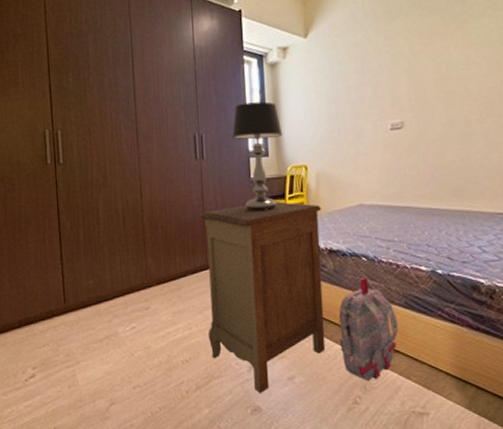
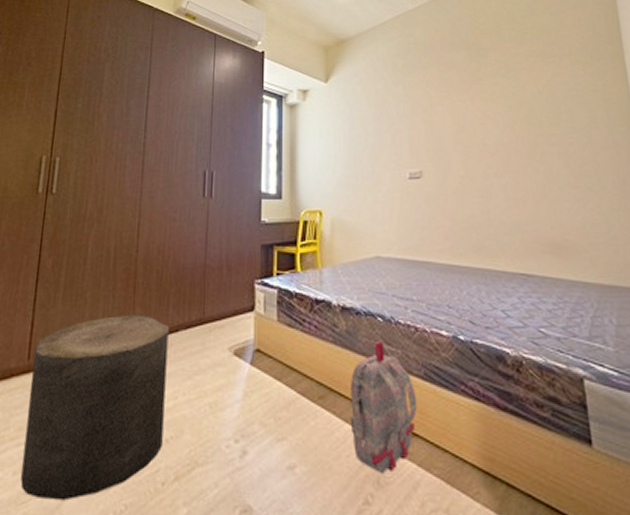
stool: none [68,264,183,405] -> present [20,315,169,501]
nightstand: present [199,202,326,393] -> none [196,250,335,487]
table lamp: present [232,101,283,212] -> none [244,142,298,259]

